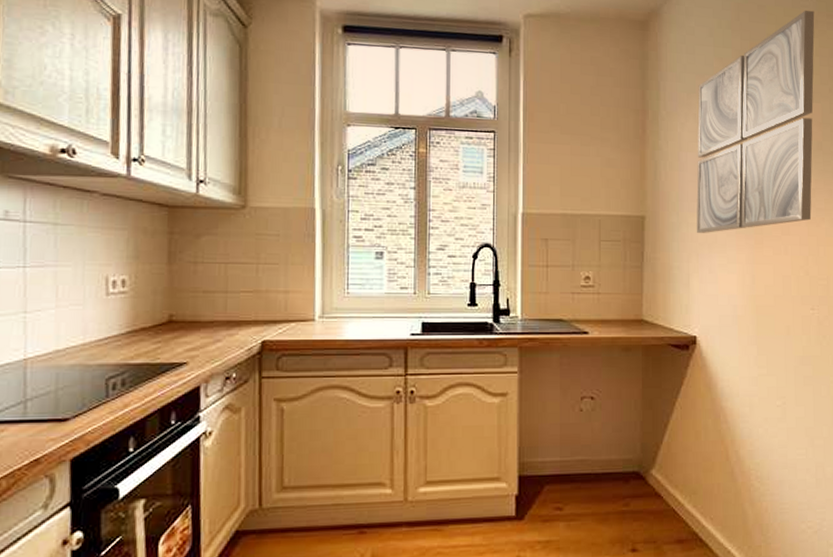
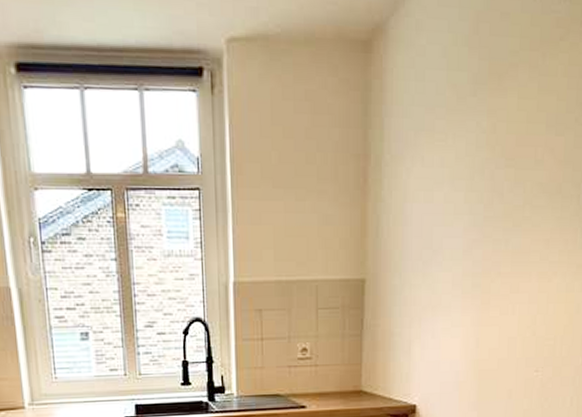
wall art: present [696,10,815,234] -> none [419,16,567,296]

